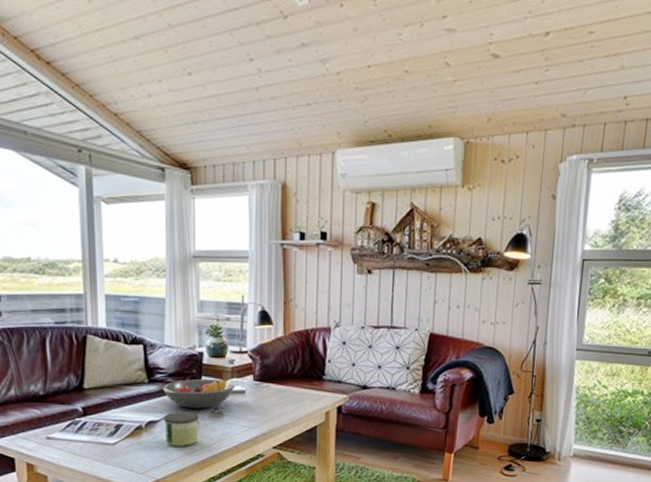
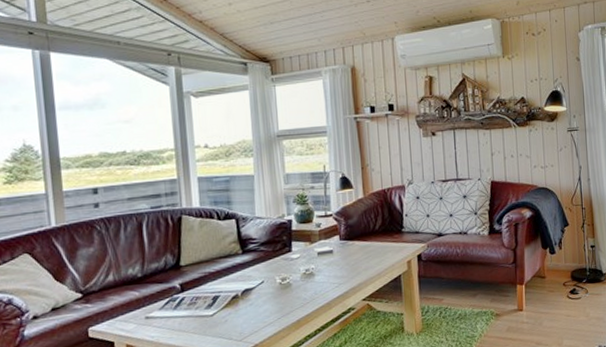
fruit bowl: present [162,378,235,409] -> none [255,241,324,273]
candle: present [164,412,199,446] -> none [259,275,292,311]

